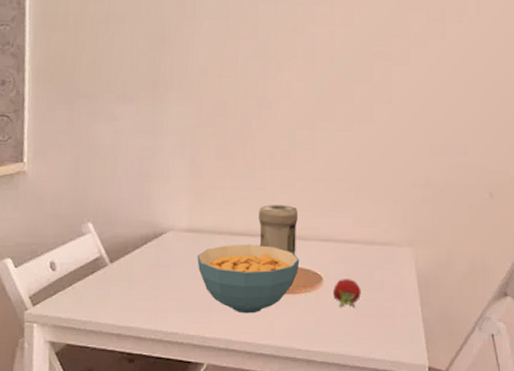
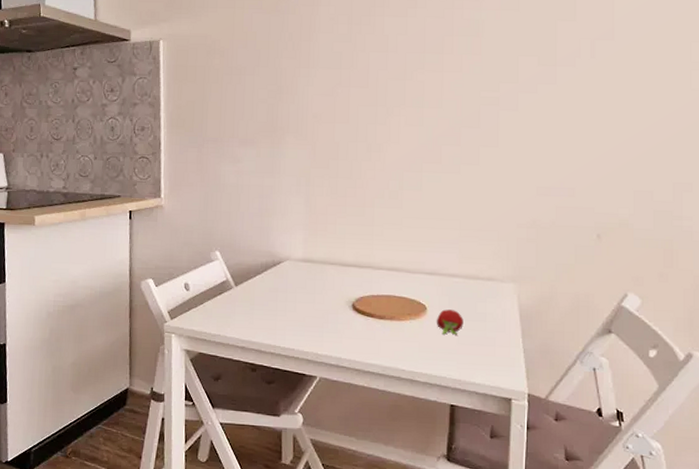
cereal bowl: present [197,244,300,314] -> none [311,274,405,336]
jar: present [259,205,298,255] -> none [367,240,404,286]

